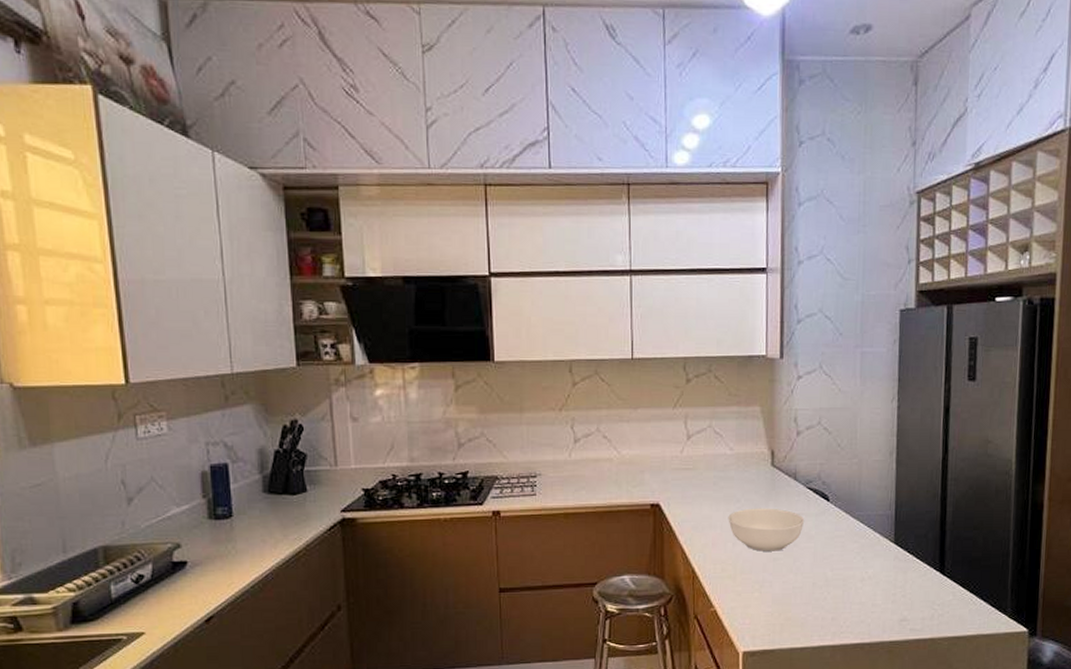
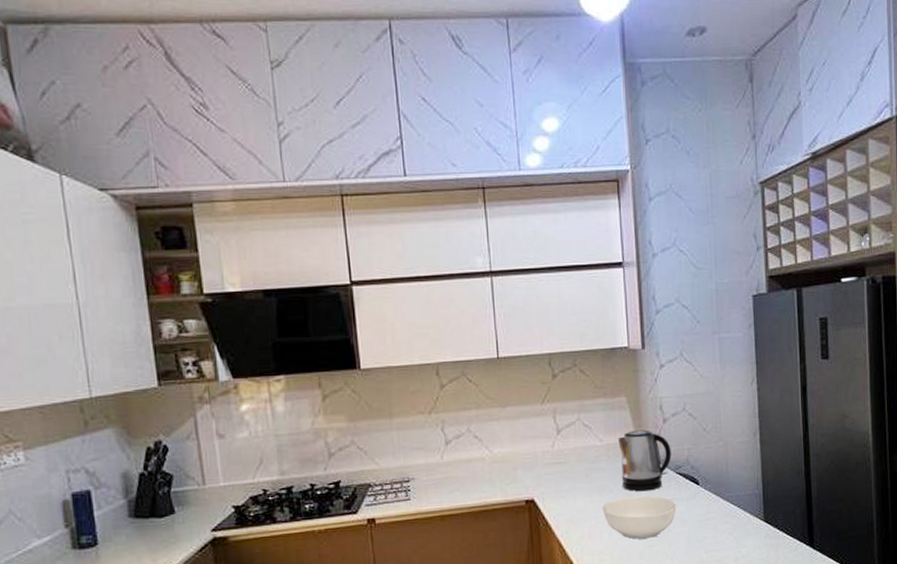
kettle: none [749,441,803,504] -> present [618,430,672,491]

